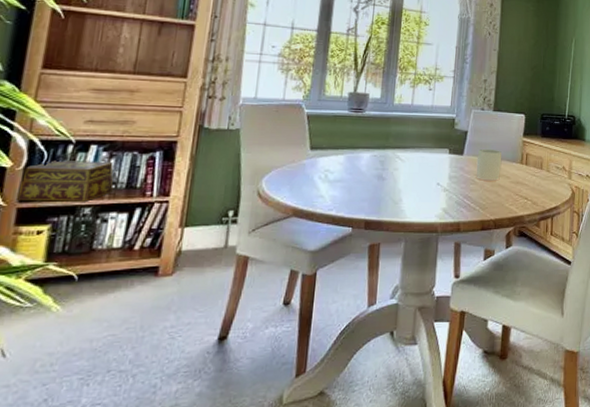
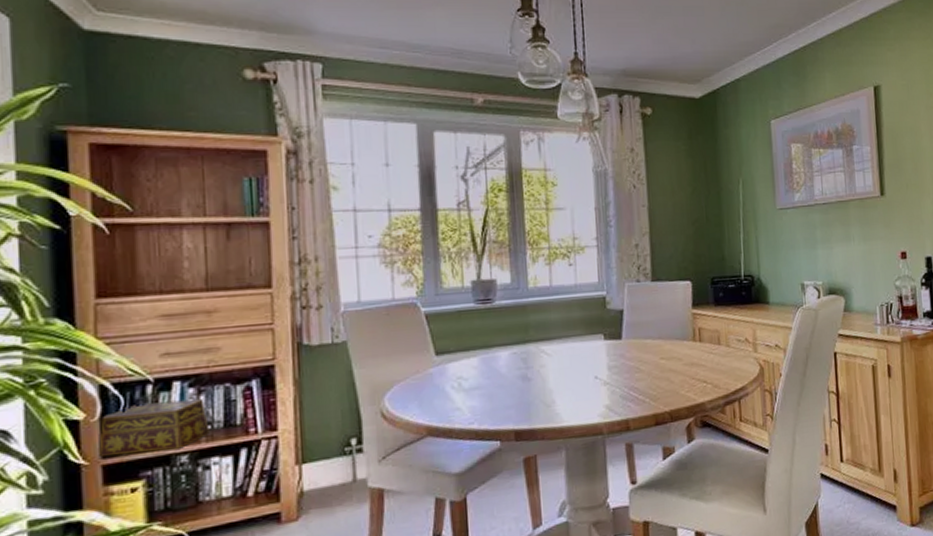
mug: present [475,148,502,181] -> none [638,327,671,367]

